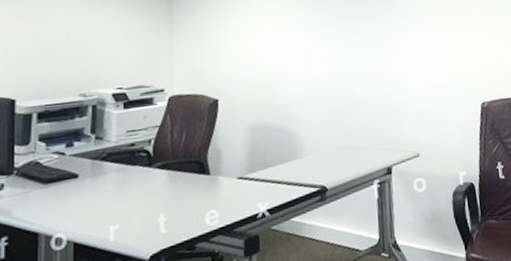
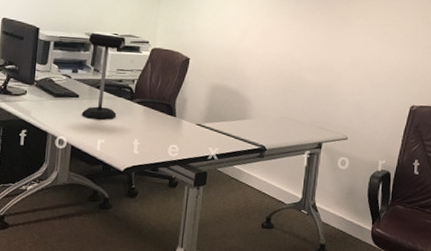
desk lamp: none [83,89,134,203] -> present [81,33,126,121]

